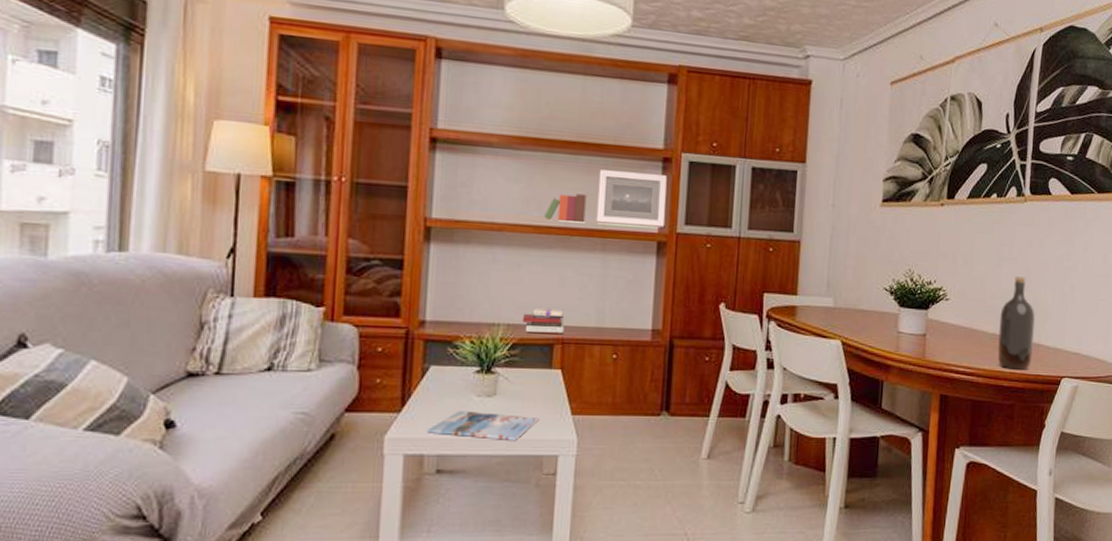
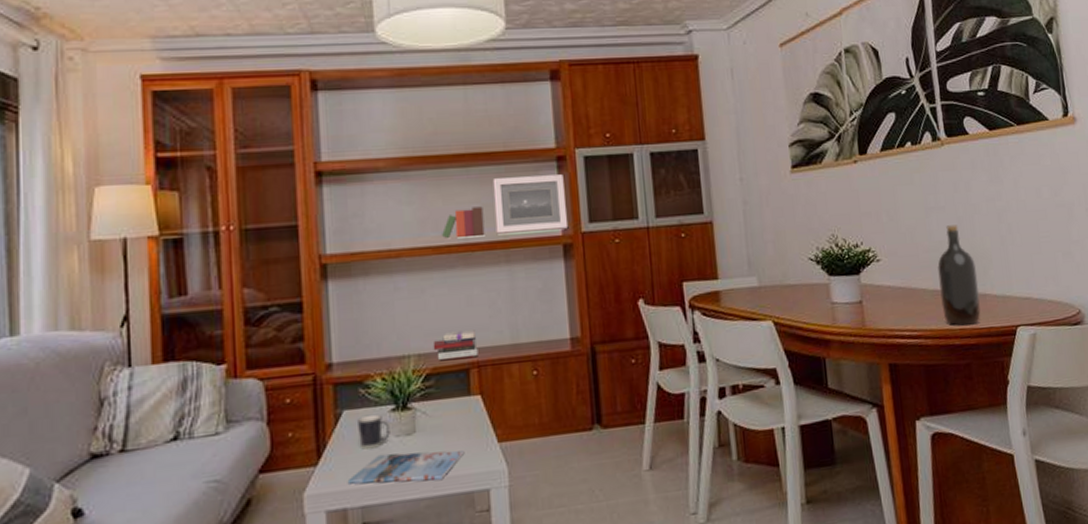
mug: none [442,373,473,404] -> present [356,414,390,450]

